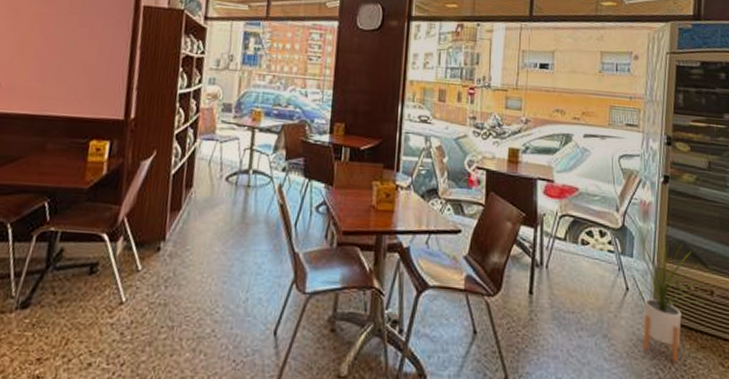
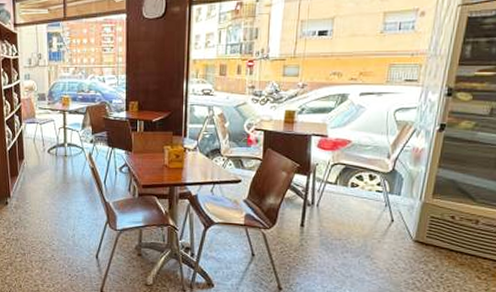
house plant: present [622,237,705,363] -> none [390,179,468,276]

